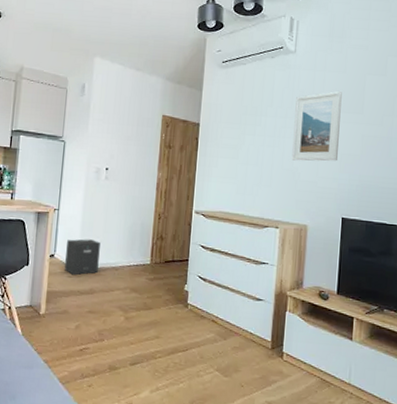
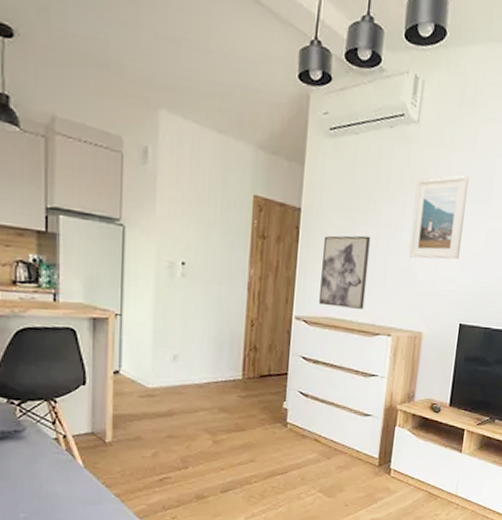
speaker: present [65,239,100,276] -> none [134,351,179,395]
wall art: none [215,143,258,205] -> present [319,235,371,309]

